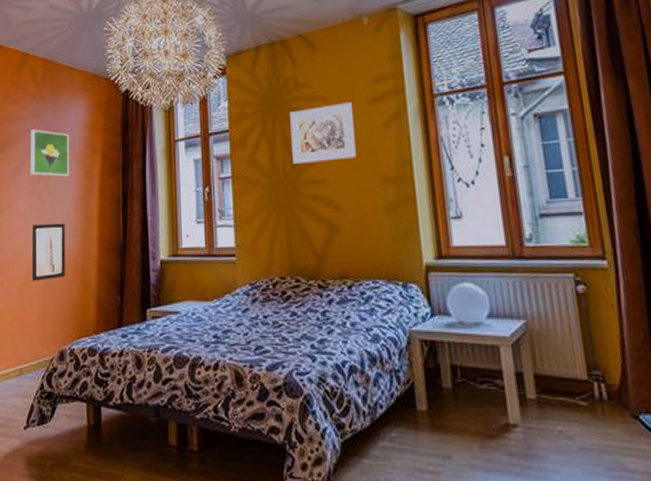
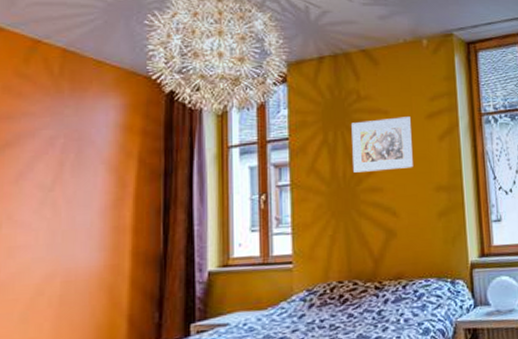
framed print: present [30,129,70,177] -> none [41,129,97,184]
wall art: present [32,223,65,282] -> none [41,236,88,304]

